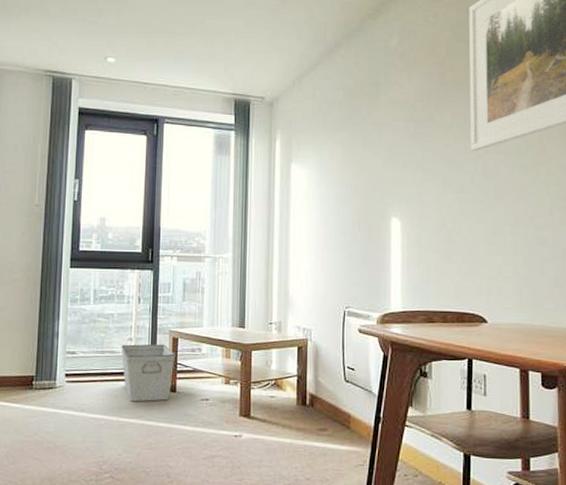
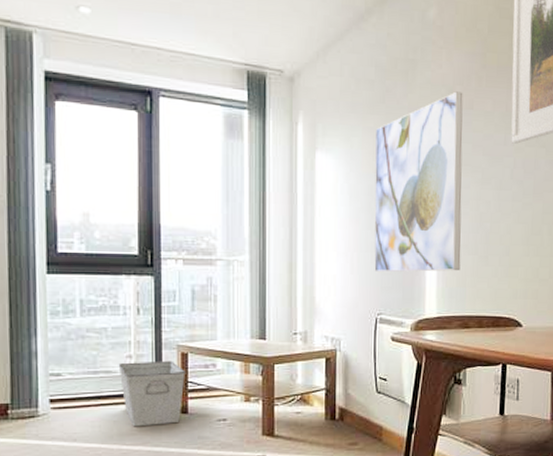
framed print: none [342,107,425,269] -> present [374,91,463,273]

